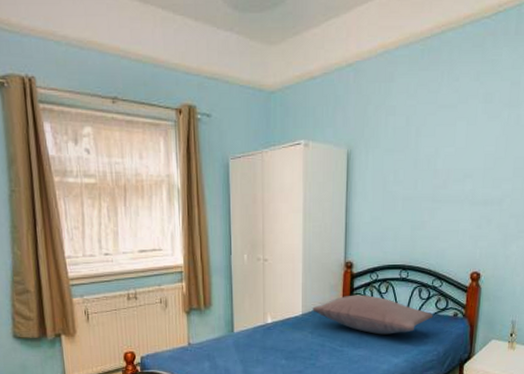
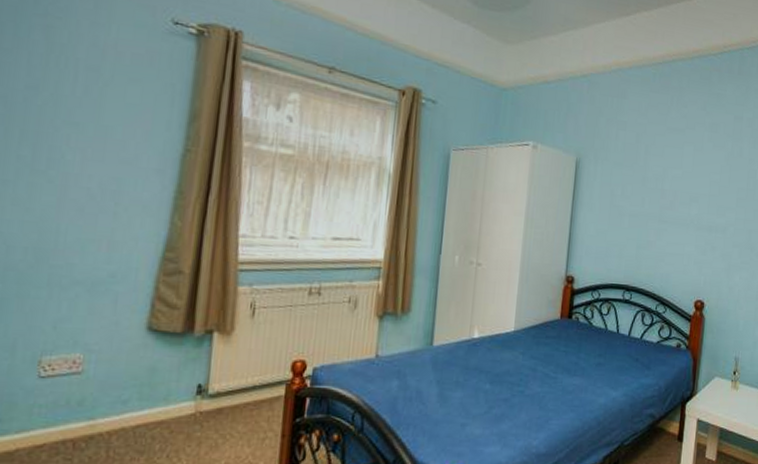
pillow: present [312,294,434,335] -> none [526,313,656,363]

